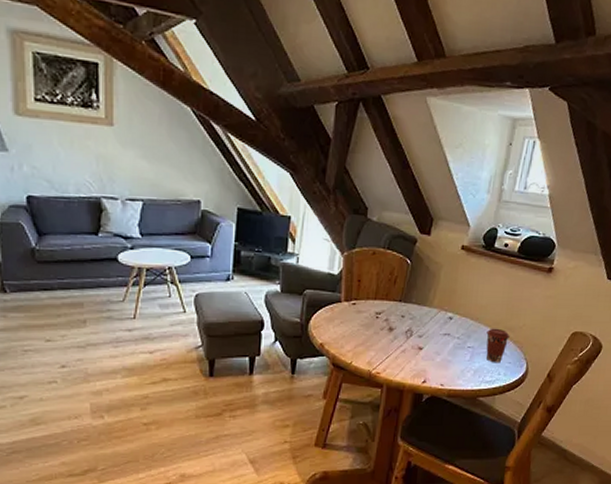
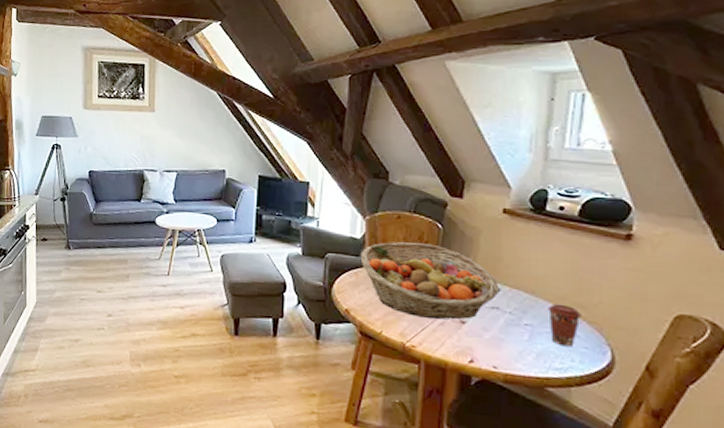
fruit basket: none [336,277,452,348] -> present [360,242,500,320]

